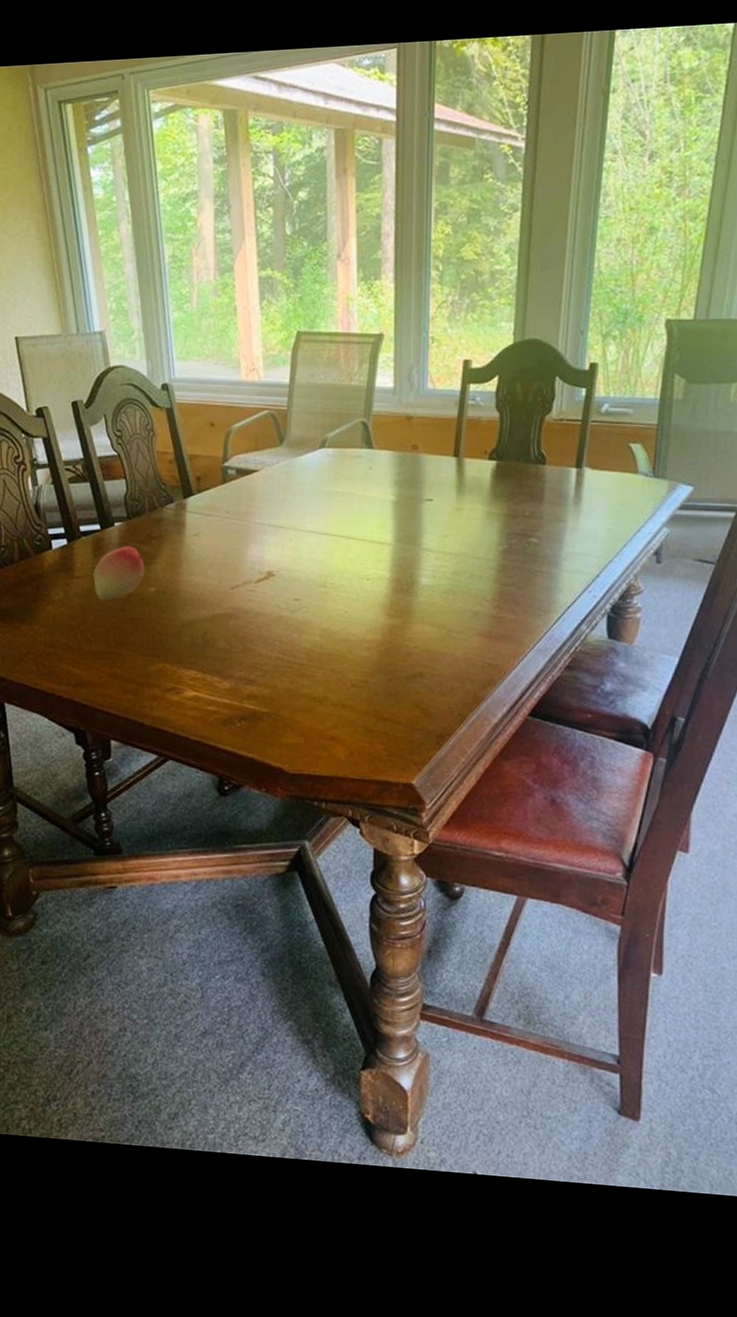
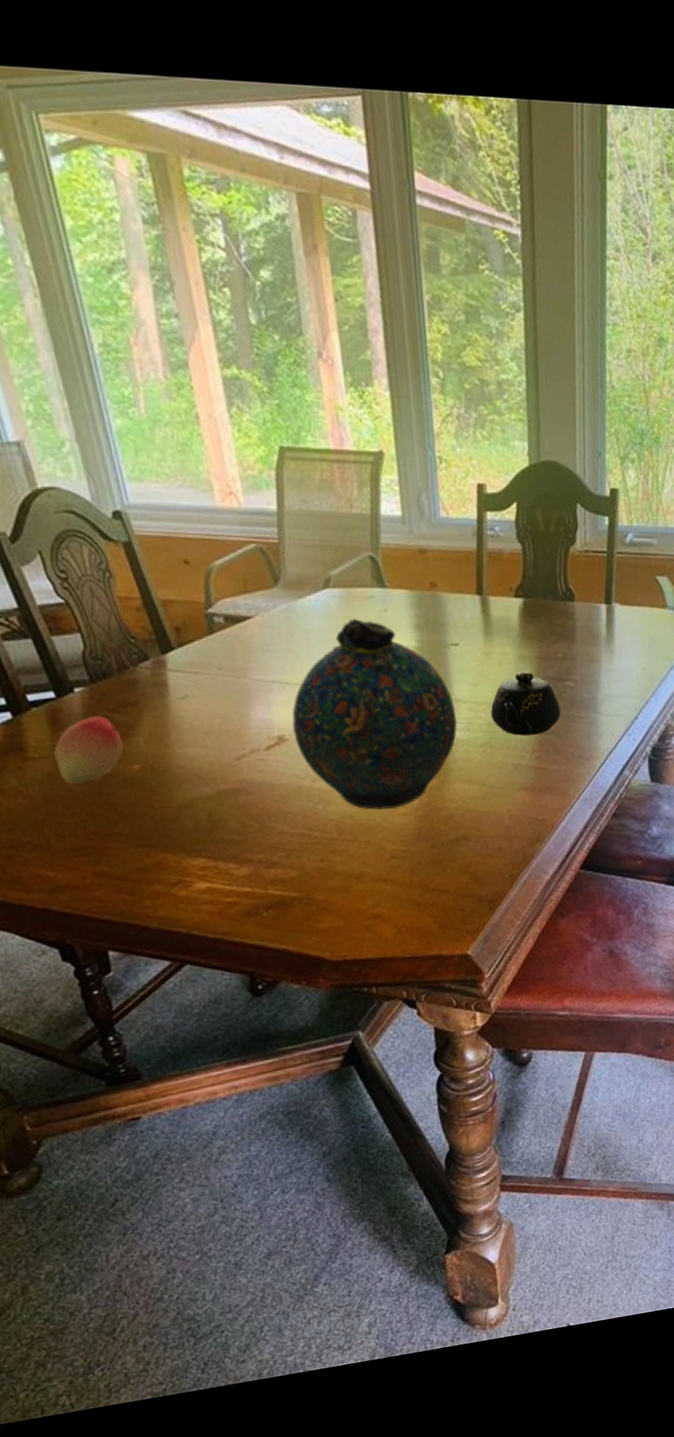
snuff bottle: none [281,474,424,642] -> present [292,618,458,810]
teapot: none [455,526,523,585] -> present [490,670,561,736]

